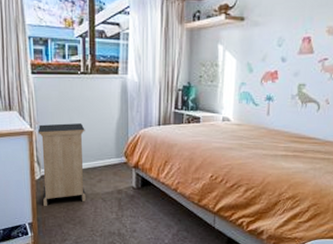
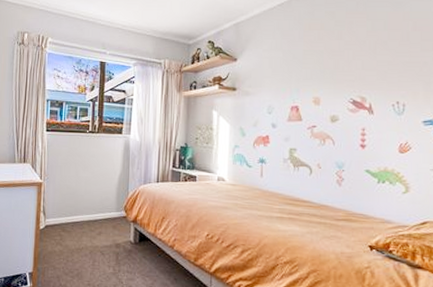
nightstand: present [37,123,86,207] -> none [45,176,89,257]

